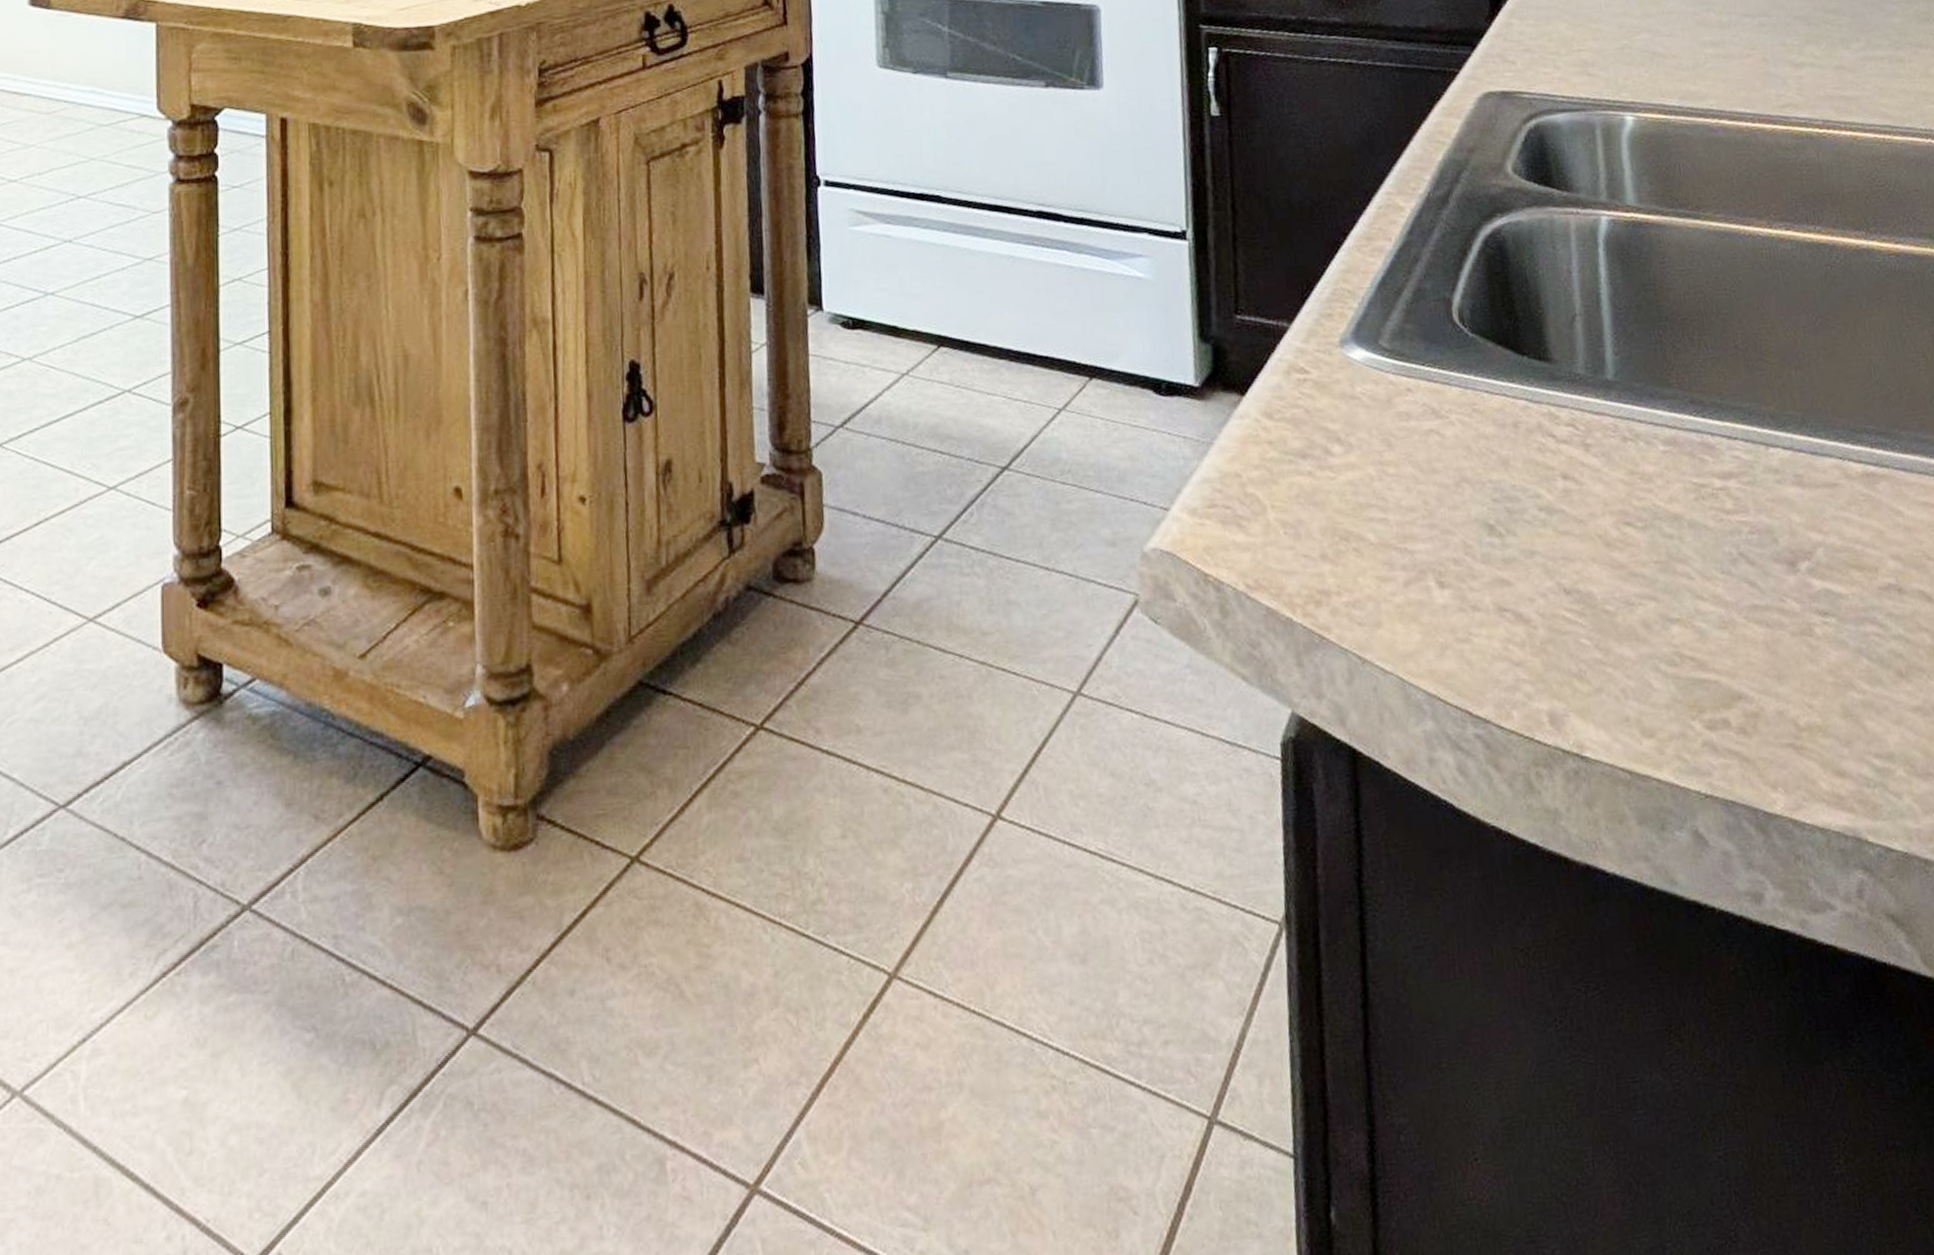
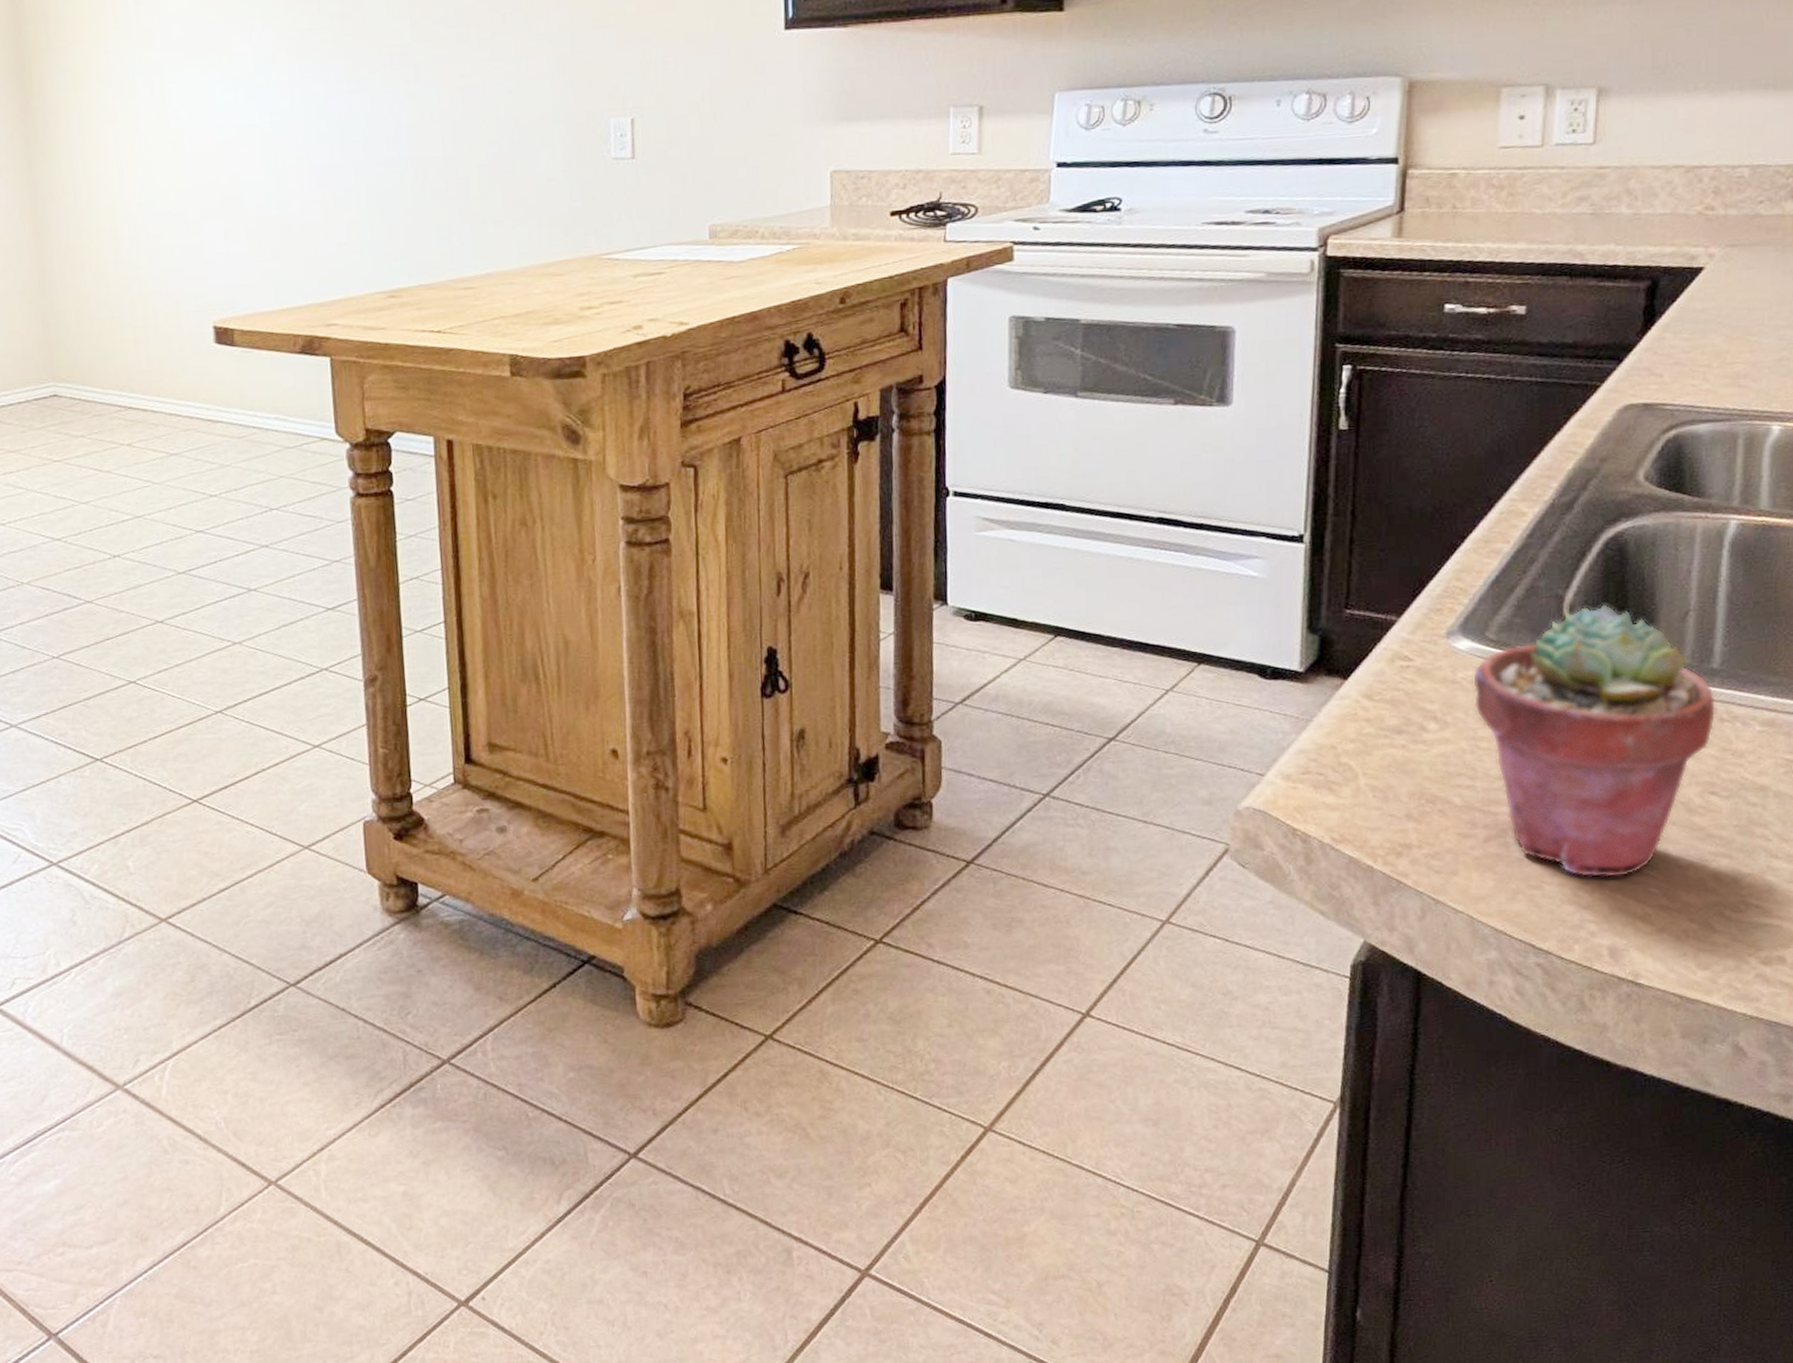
potted succulent: none [1371,308,1619,628] -> present [1472,604,1717,878]

